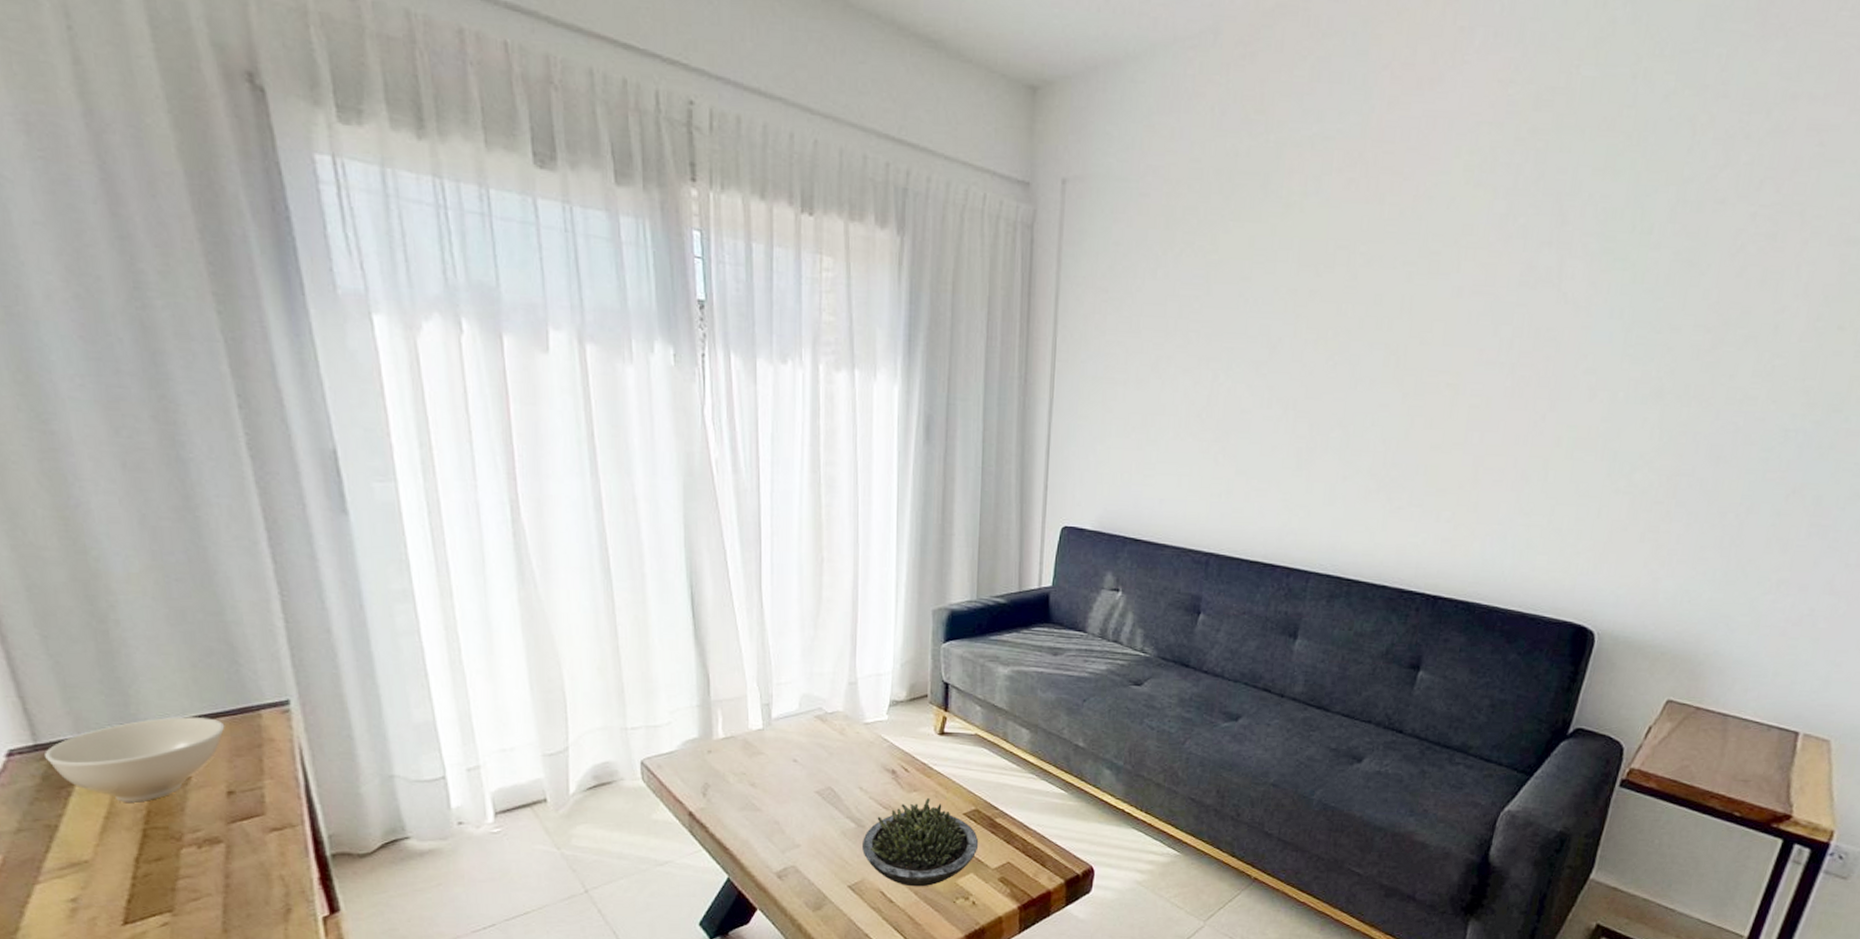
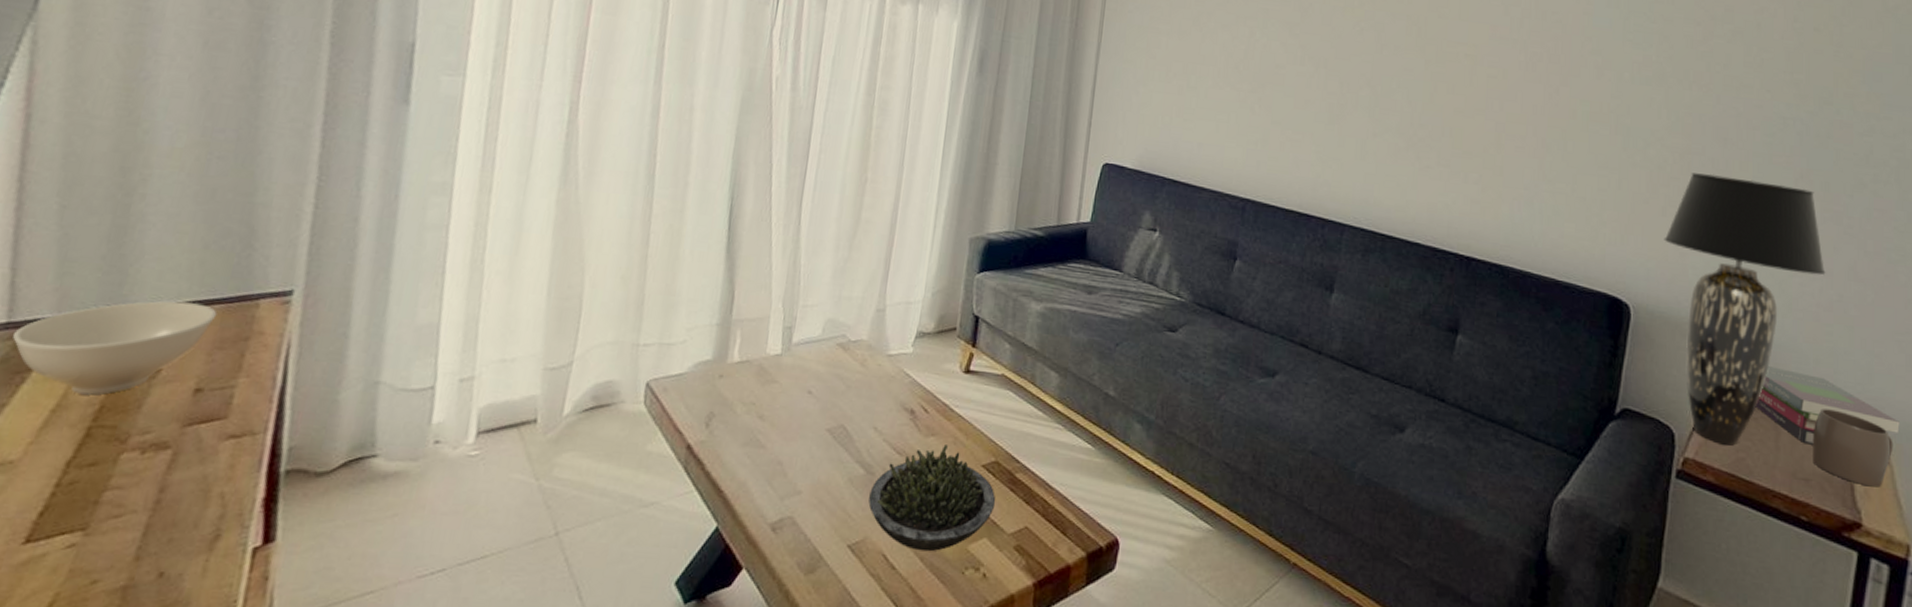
table lamp: none [1638,495,1805,755] -> present [1664,172,1826,446]
books: none [1706,681,1848,763] -> present [1755,366,1900,464]
mug: none [1755,717,1837,784] -> present [1813,409,1893,488]

